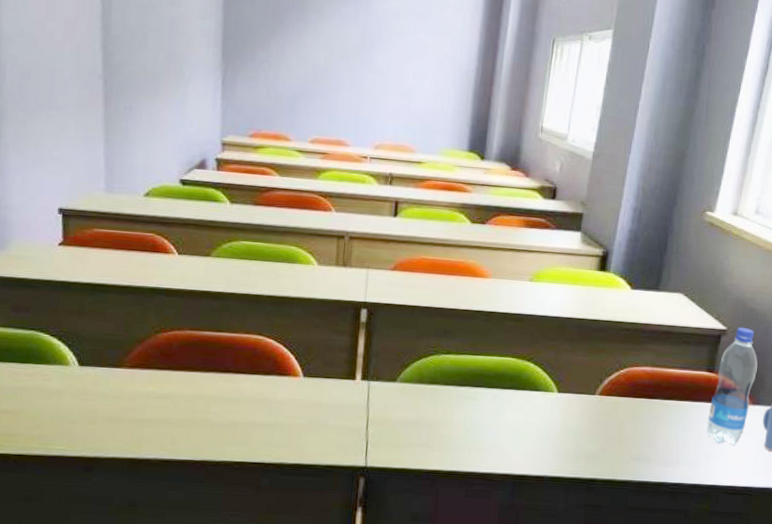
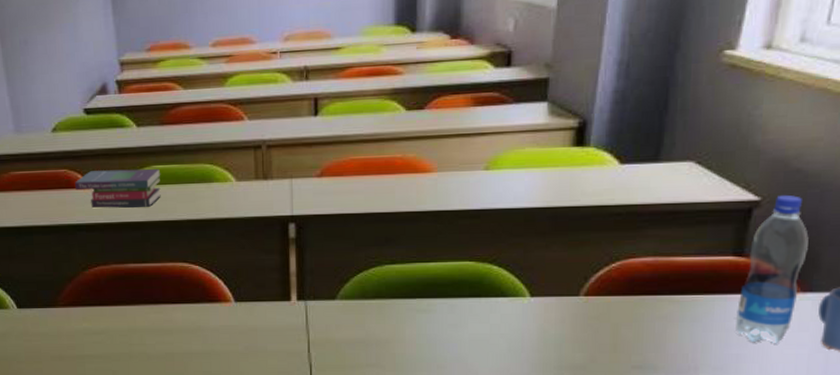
books: none [160,238,247,280] -> present [75,168,161,209]

